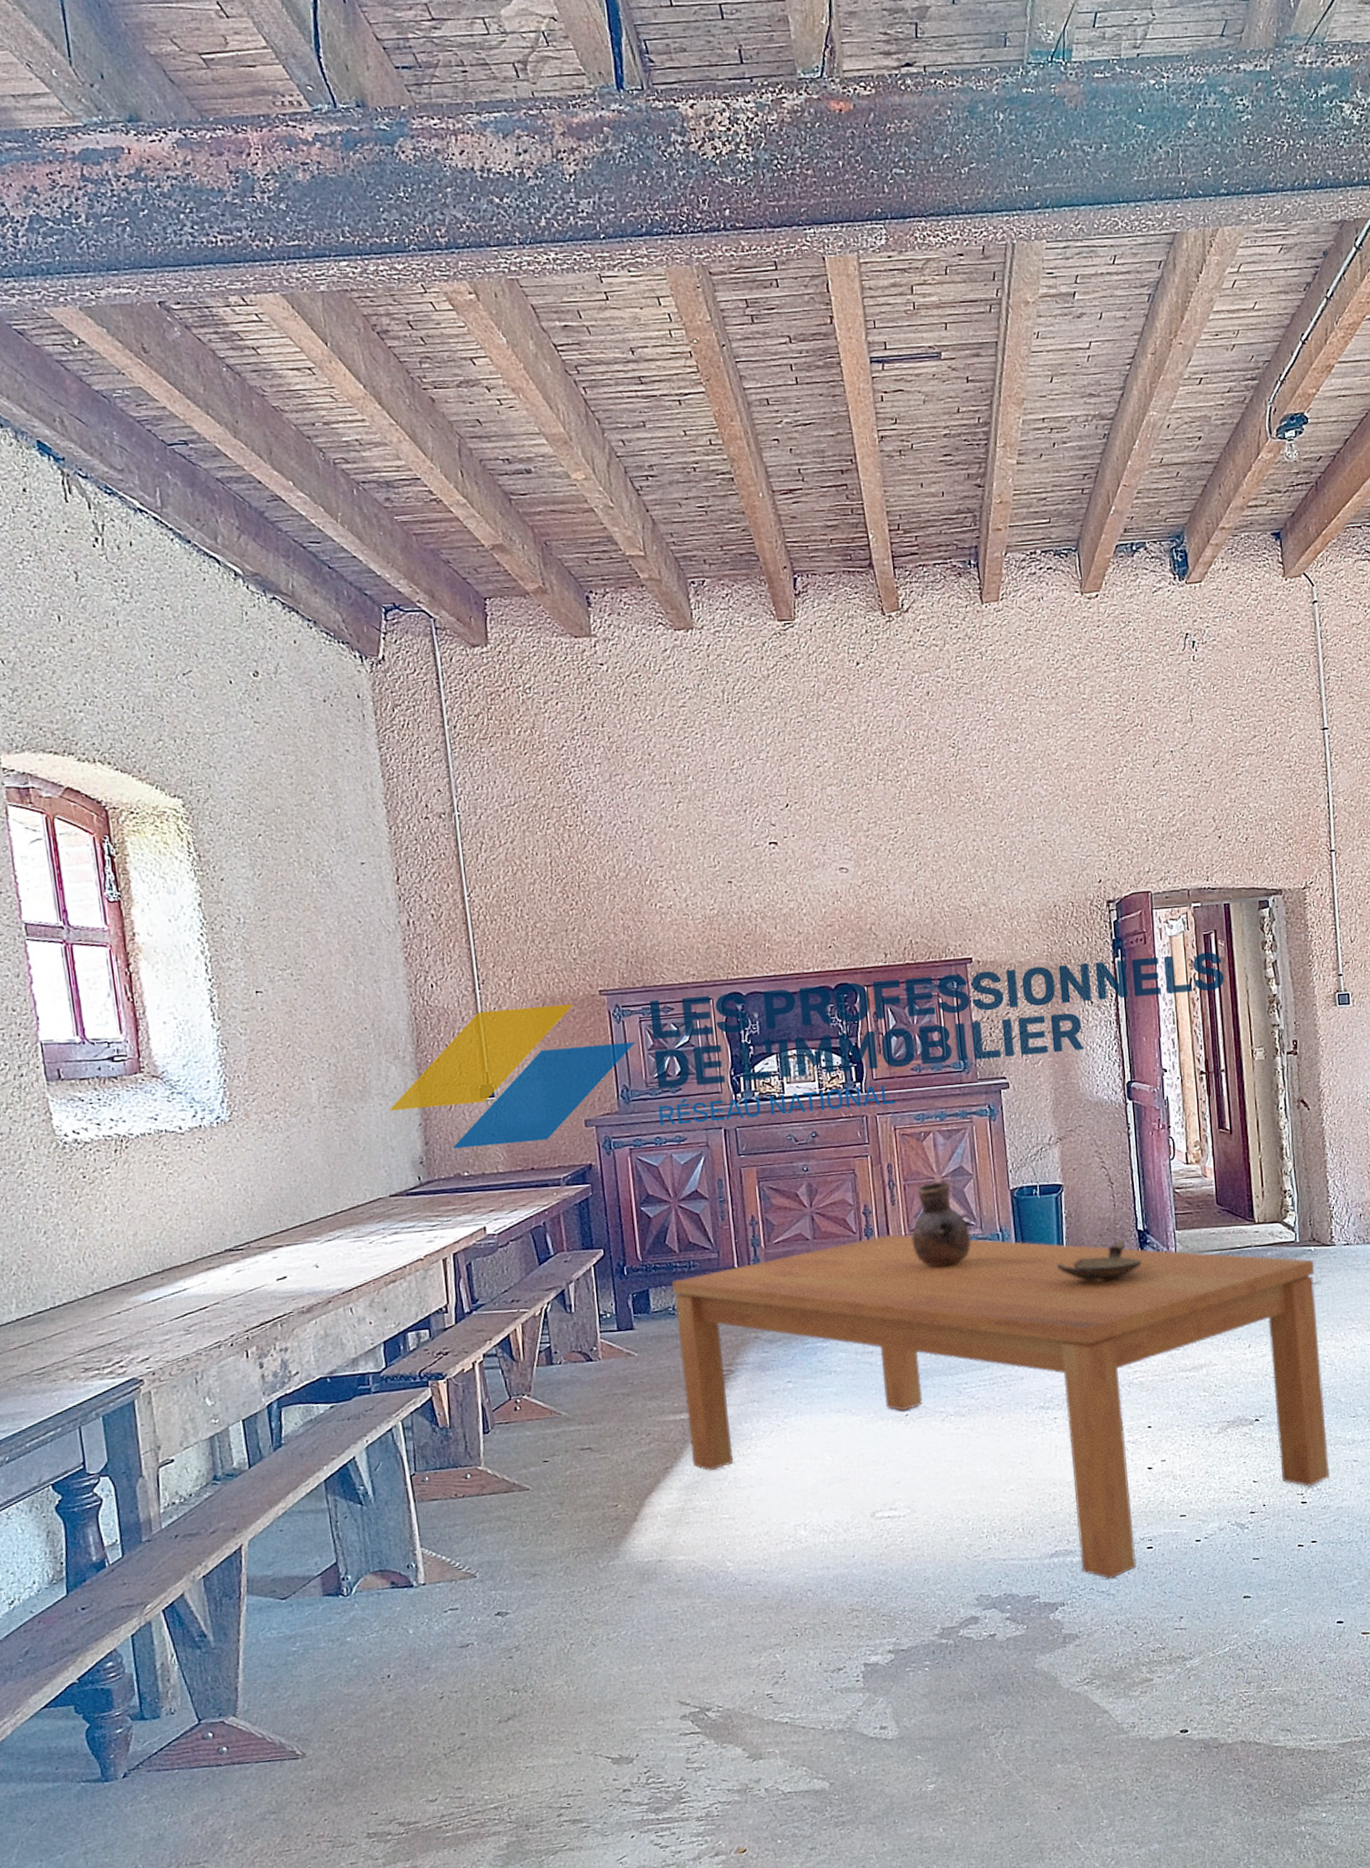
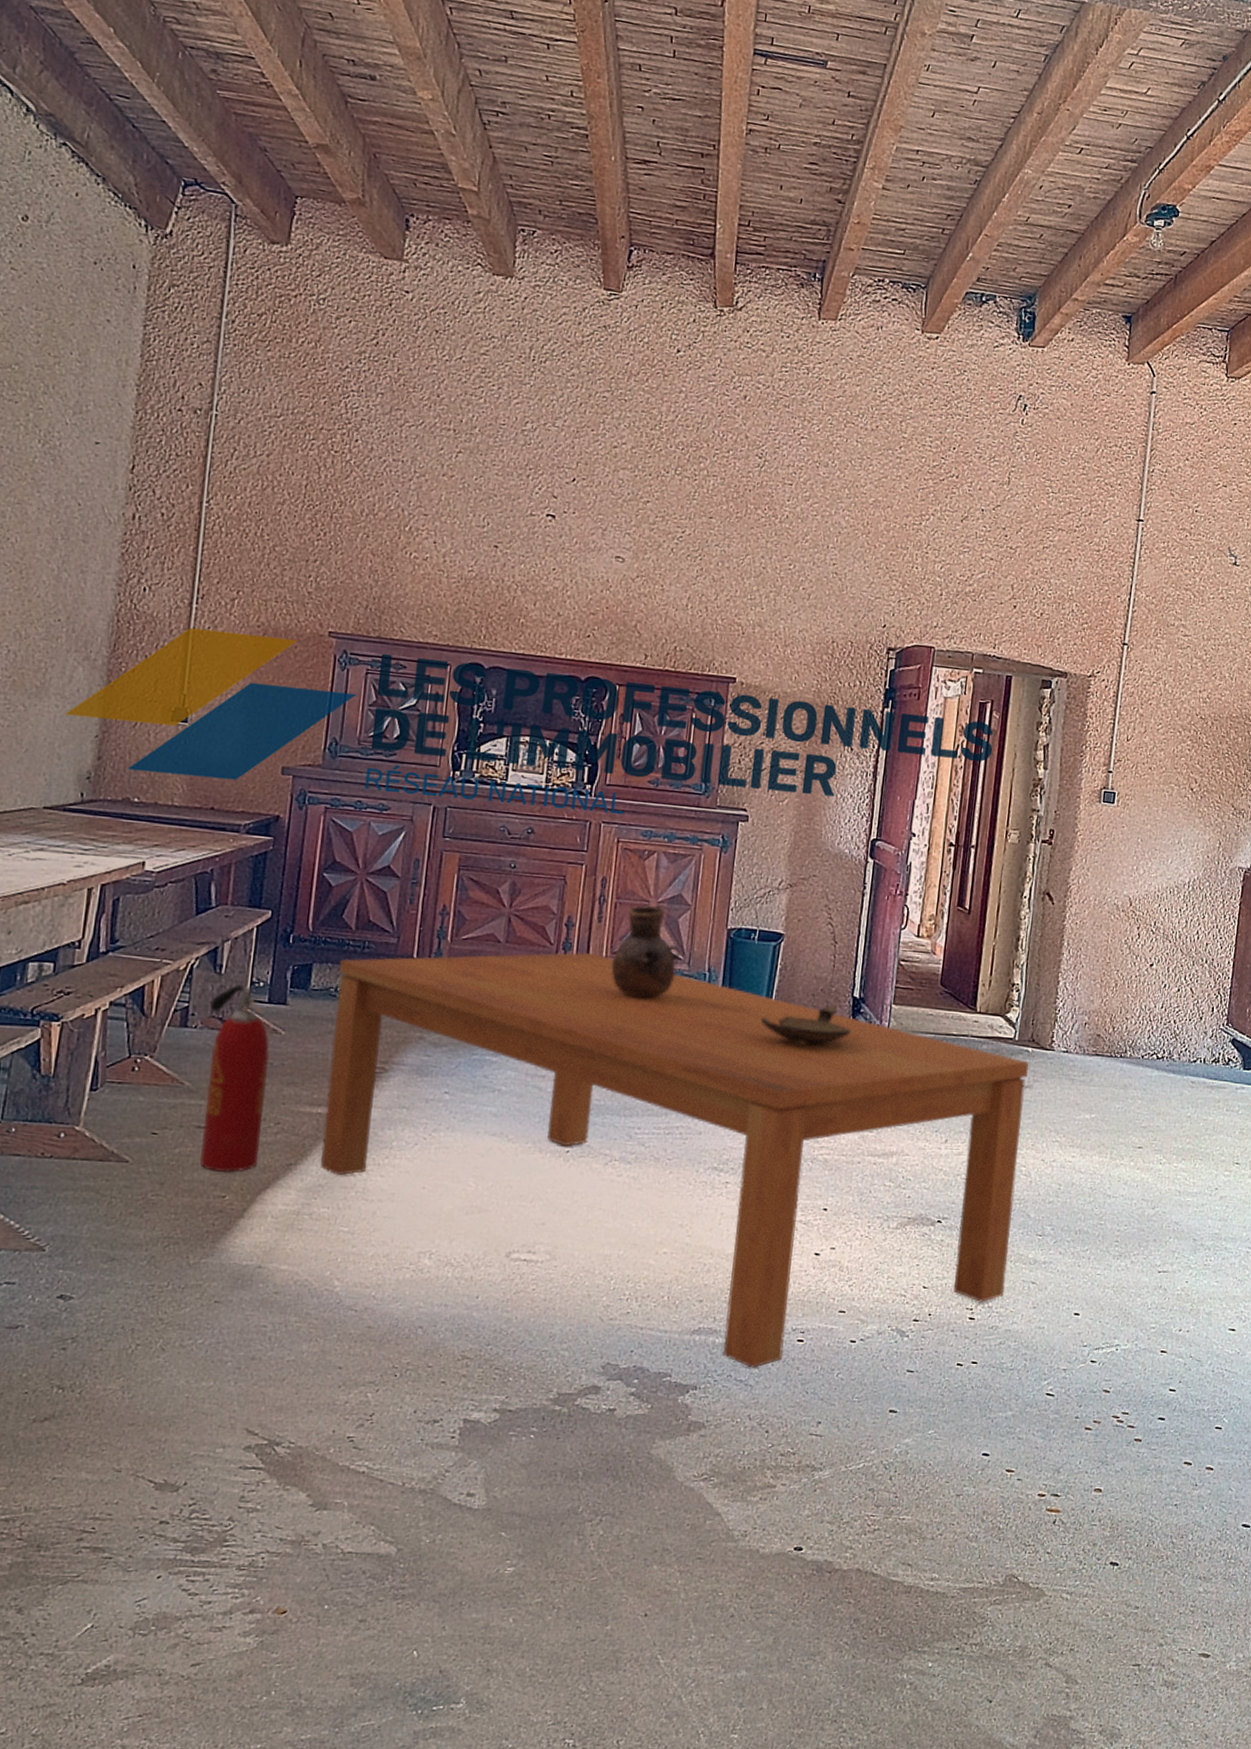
fire extinguisher: none [567,1318,639,1485] -> present [199,984,270,1173]

